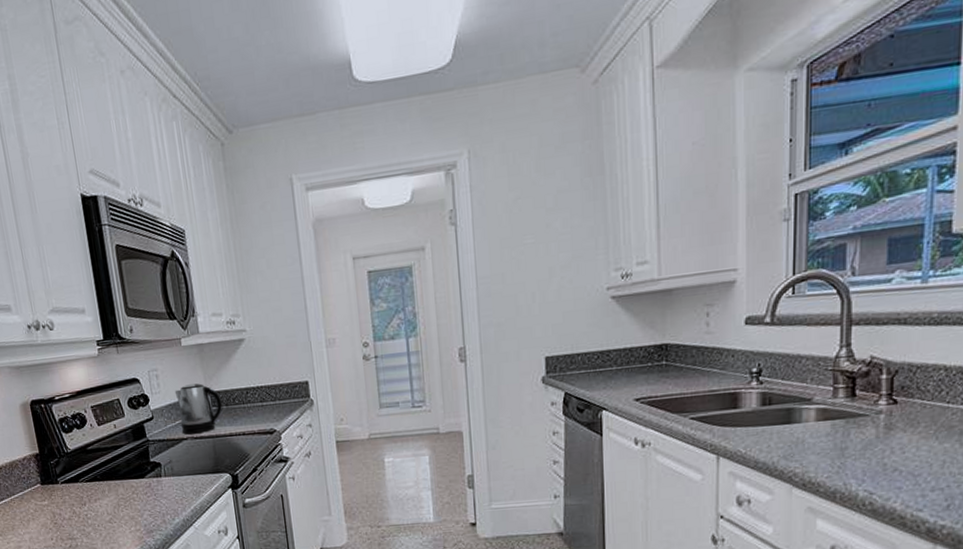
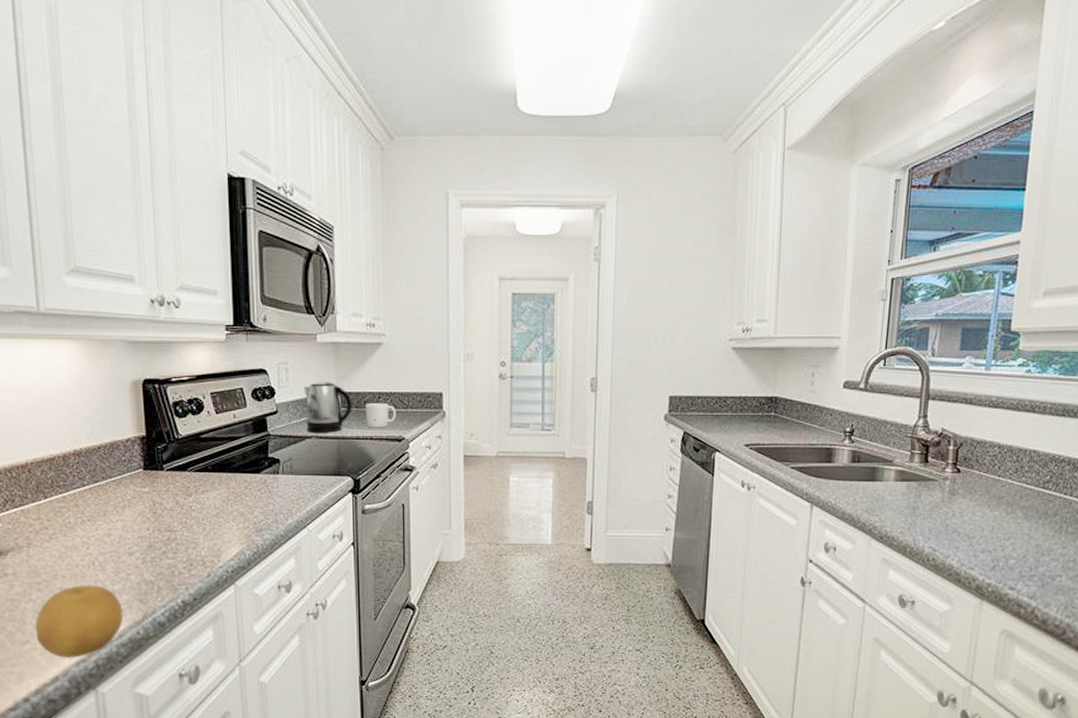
mug: none [234,398,266,424] -> present [364,403,396,428]

